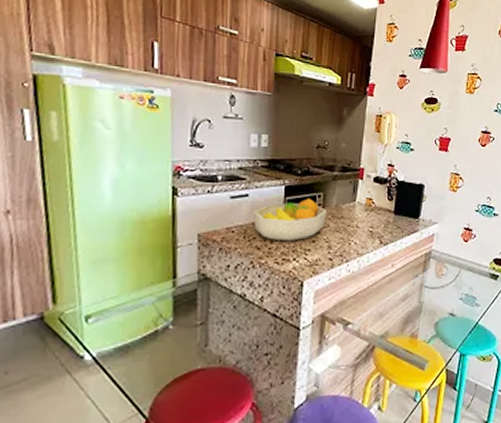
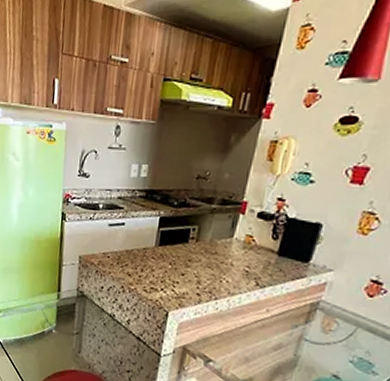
fruit bowl: present [252,198,327,242] -> none [127,230,200,272]

